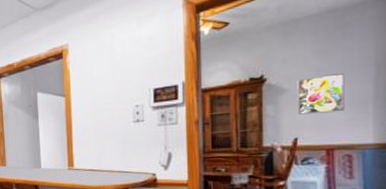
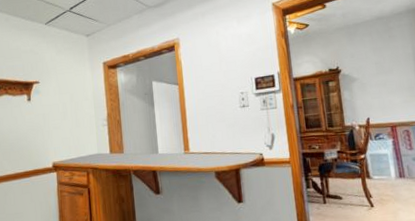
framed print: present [297,73,345,115] -> none [363,66,399,99]

